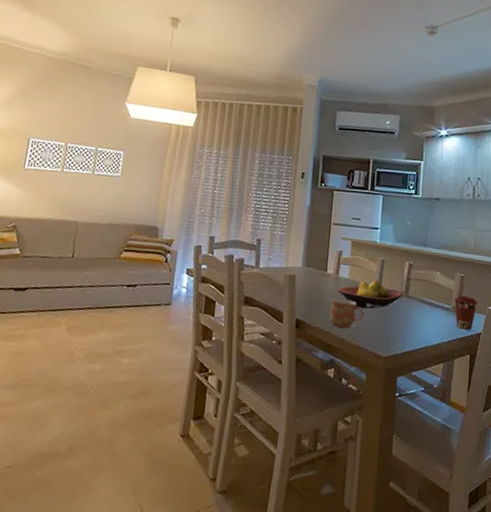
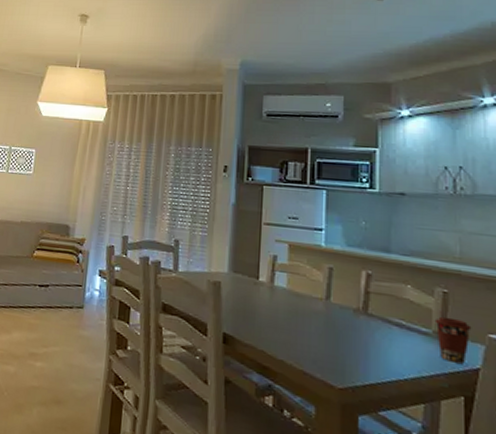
mug: present [329,298,364,328] -> none [264,311,308,348]
fruit bowl: present [337,280,403,309] -> none [272,291,360,327]

